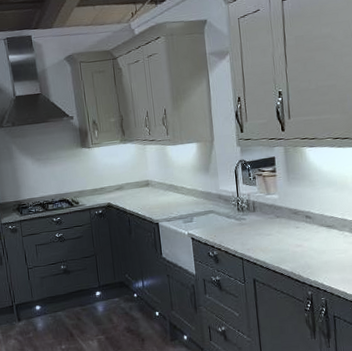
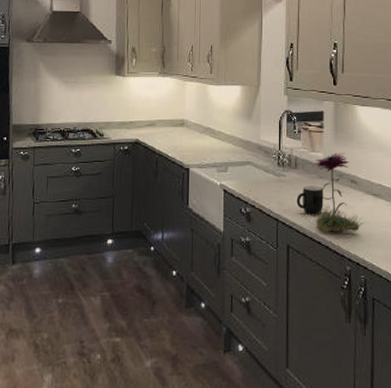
mug: none [257,224,283,251] -> present [296,186,324,215]
flower: none [271,192,320,265] -> present [313,152,364,233]

